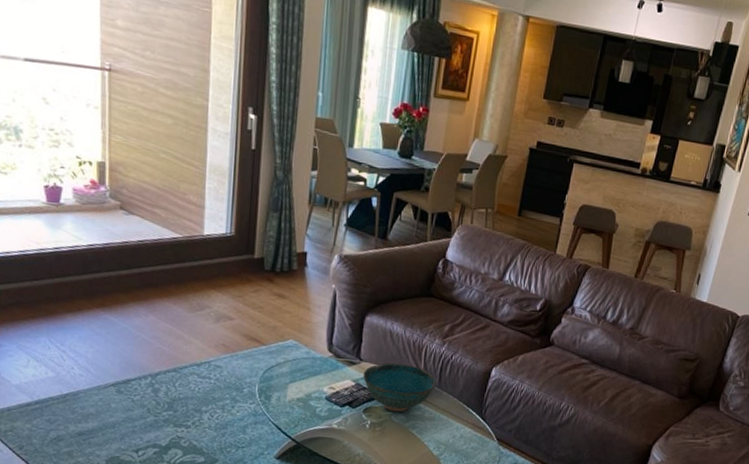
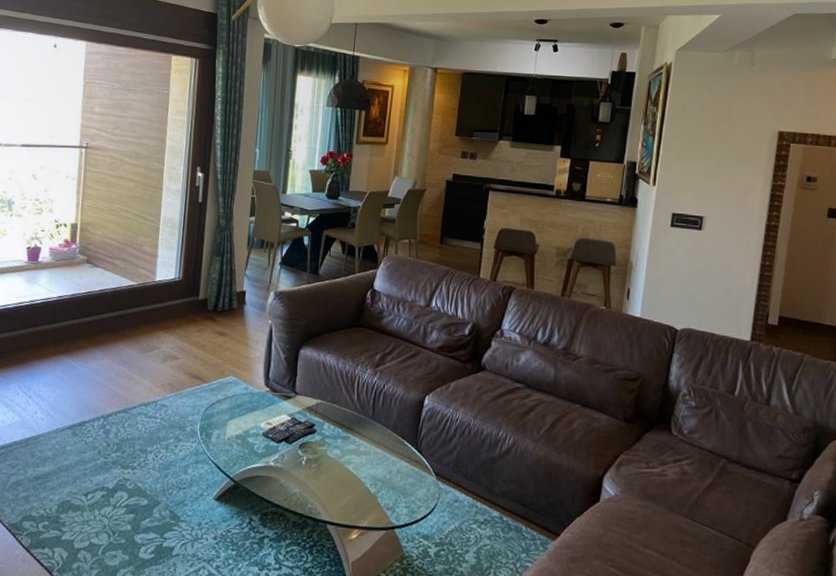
bowl: present [363,363,436,412] -> none [298,395,370,447]

